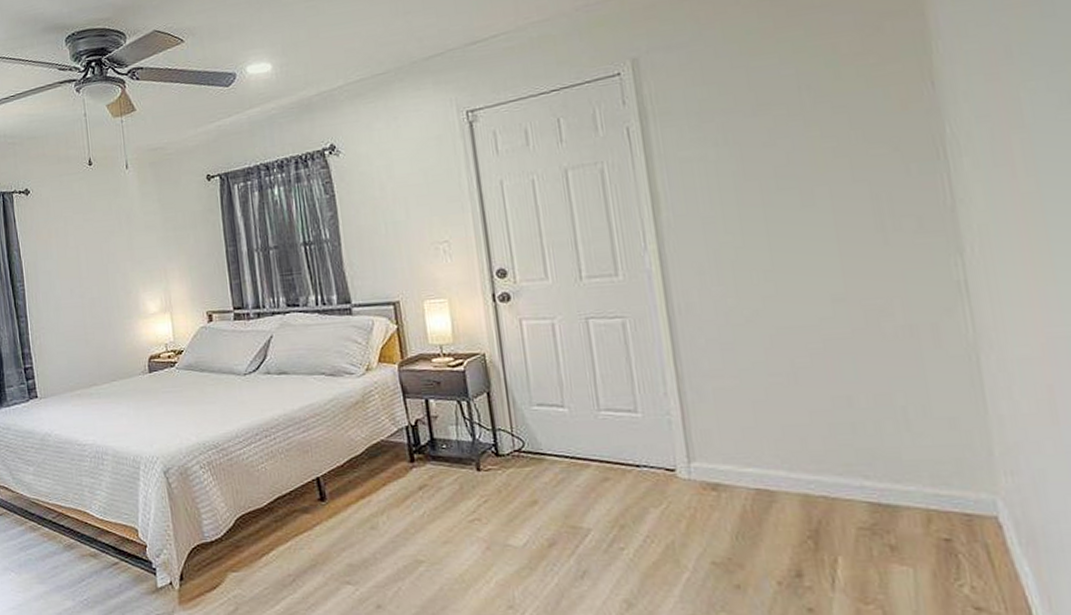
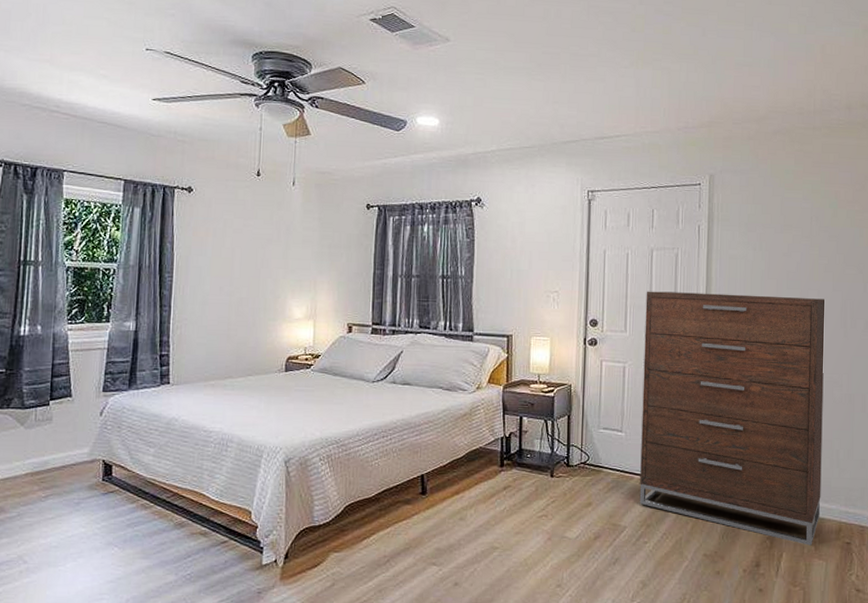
dresser: none [567,196,892,545] -> present [639,291,824,546]

